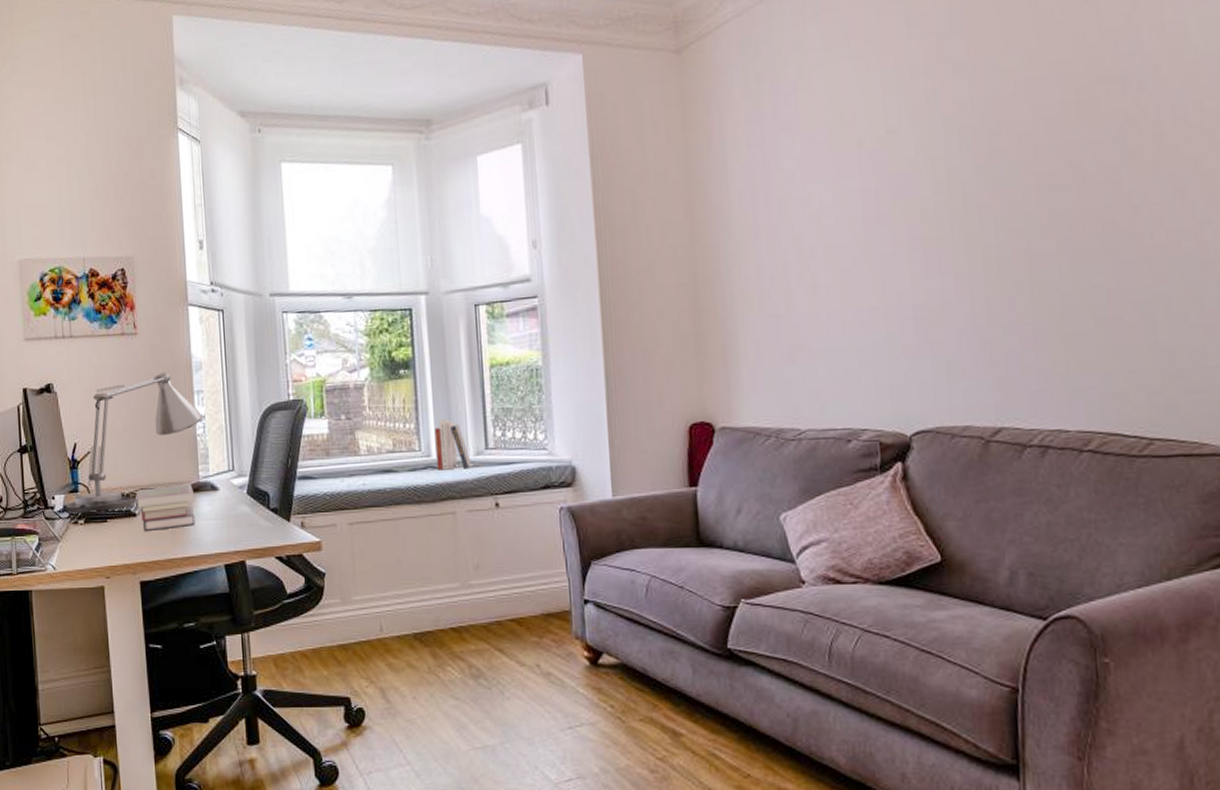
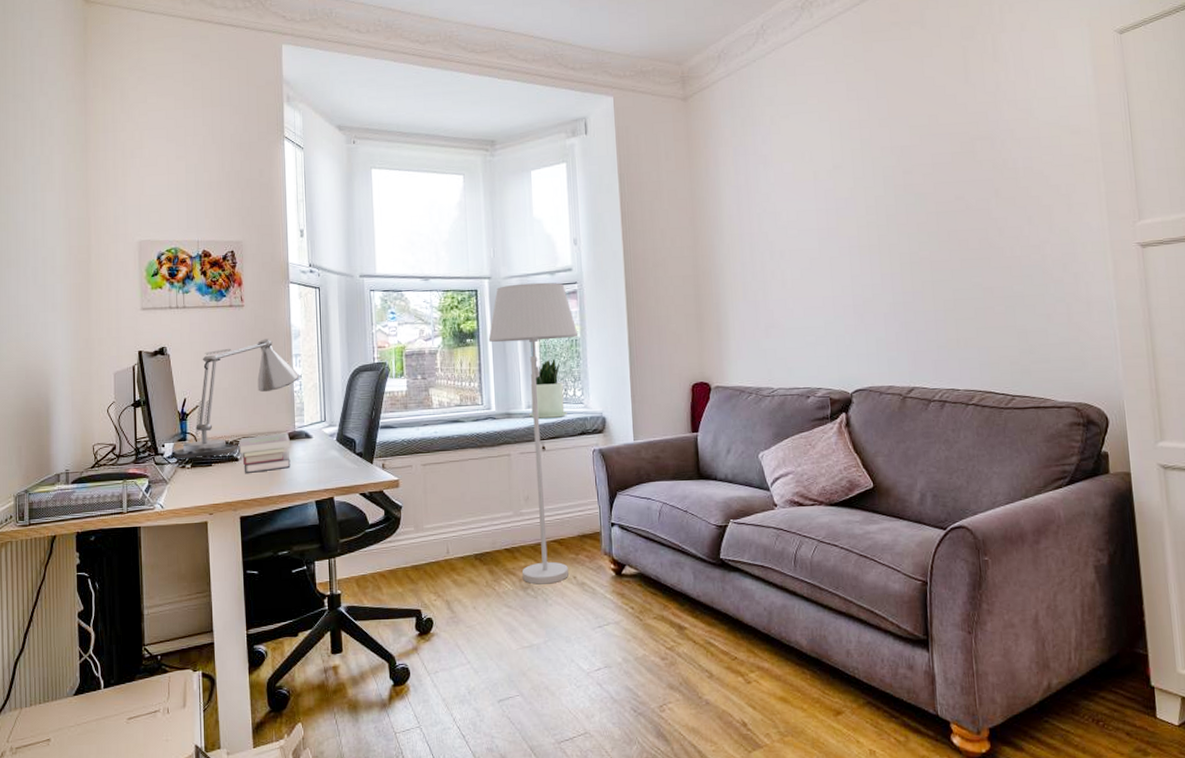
floor lamp: none [426,297,540,673] -> present [488,282,579,585]
books: present [434,418,471,470] -> none [494,379,523,421]
planter: none [477,392,528,469] -> present [528,358,568,419]

